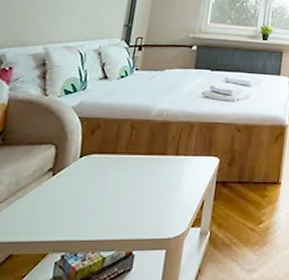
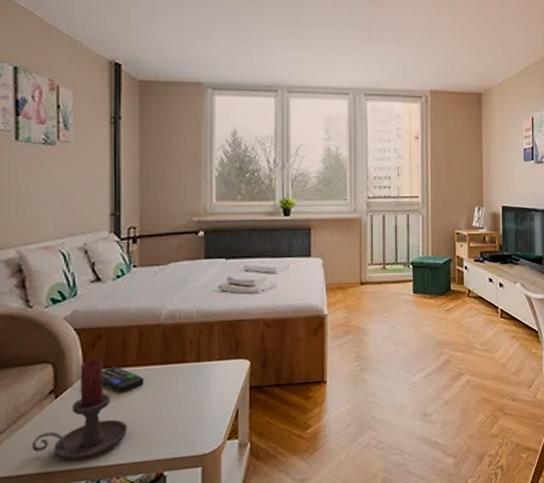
candle holder: none [24,144,109,234] -> present [32,358,128,462]
remote control: none [93,152,130,177] -> present [101,366,144,394]

